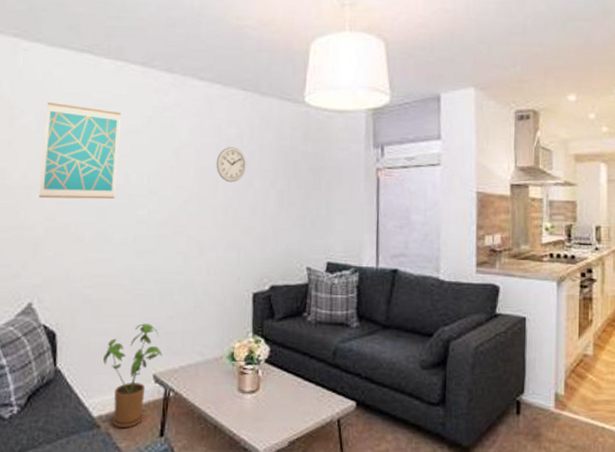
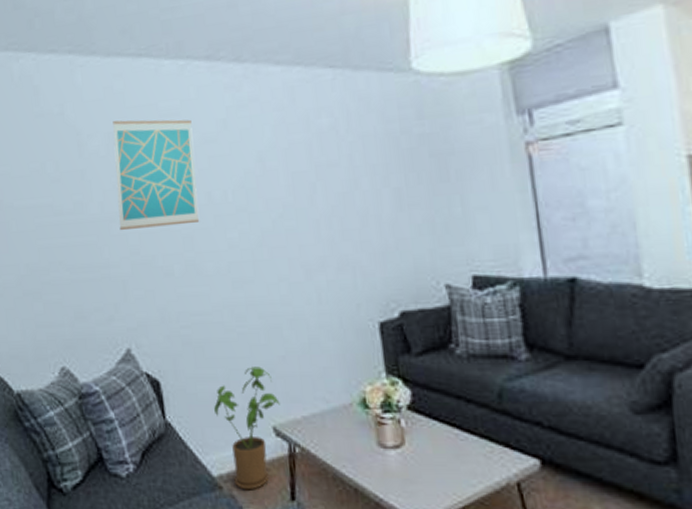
wall clock: present [216,147,247,183] -> none [309,141,349,187]

